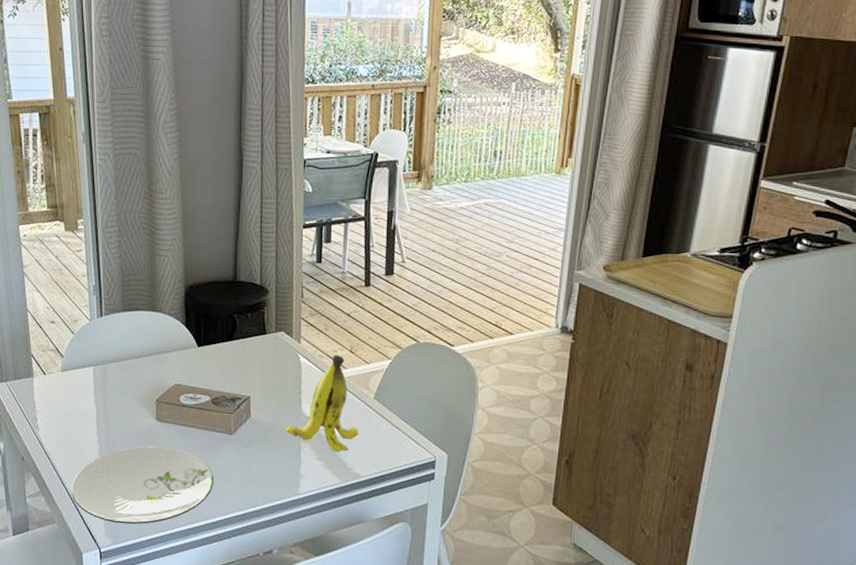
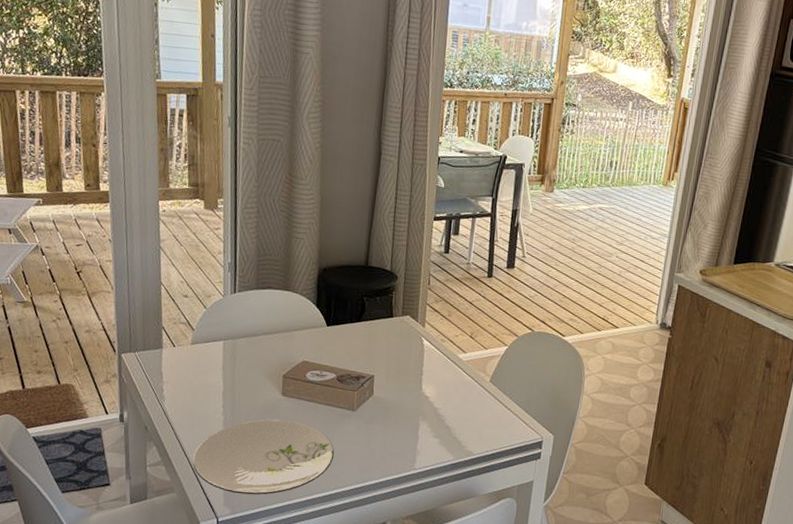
banana: present [285,355,359,452] -> none [405,339,474,431]

